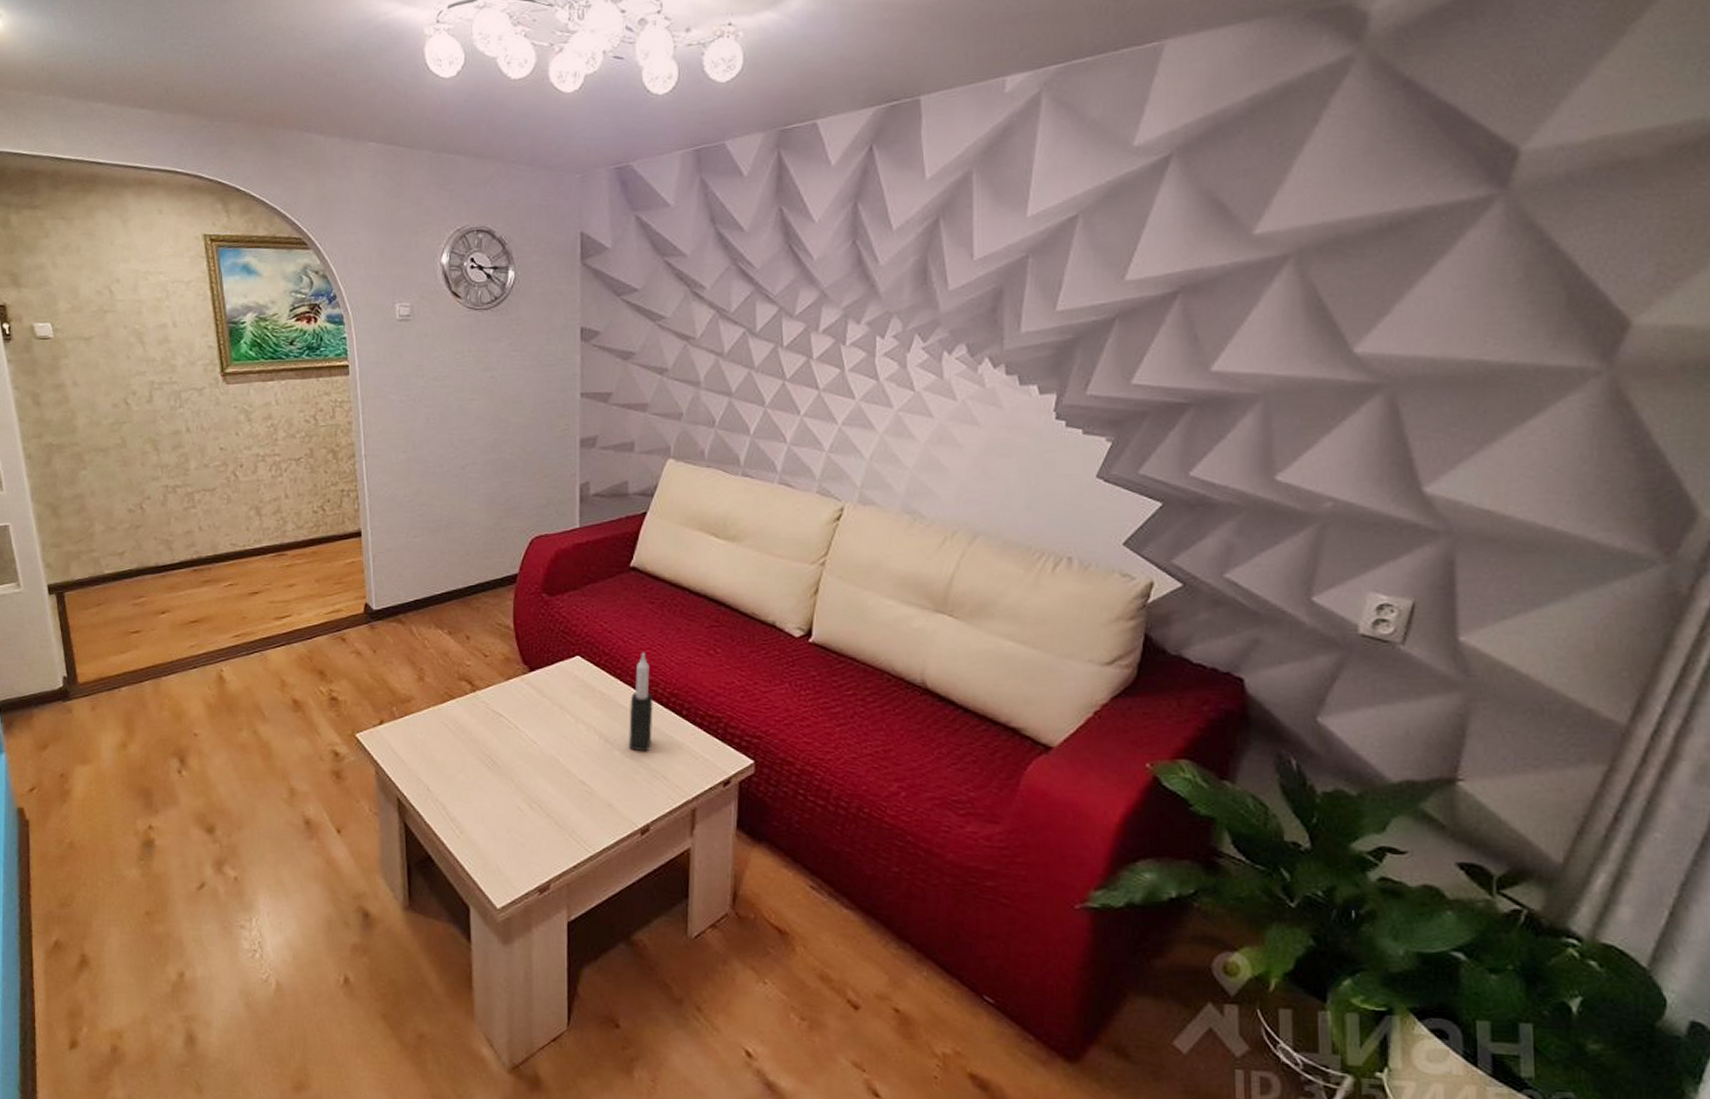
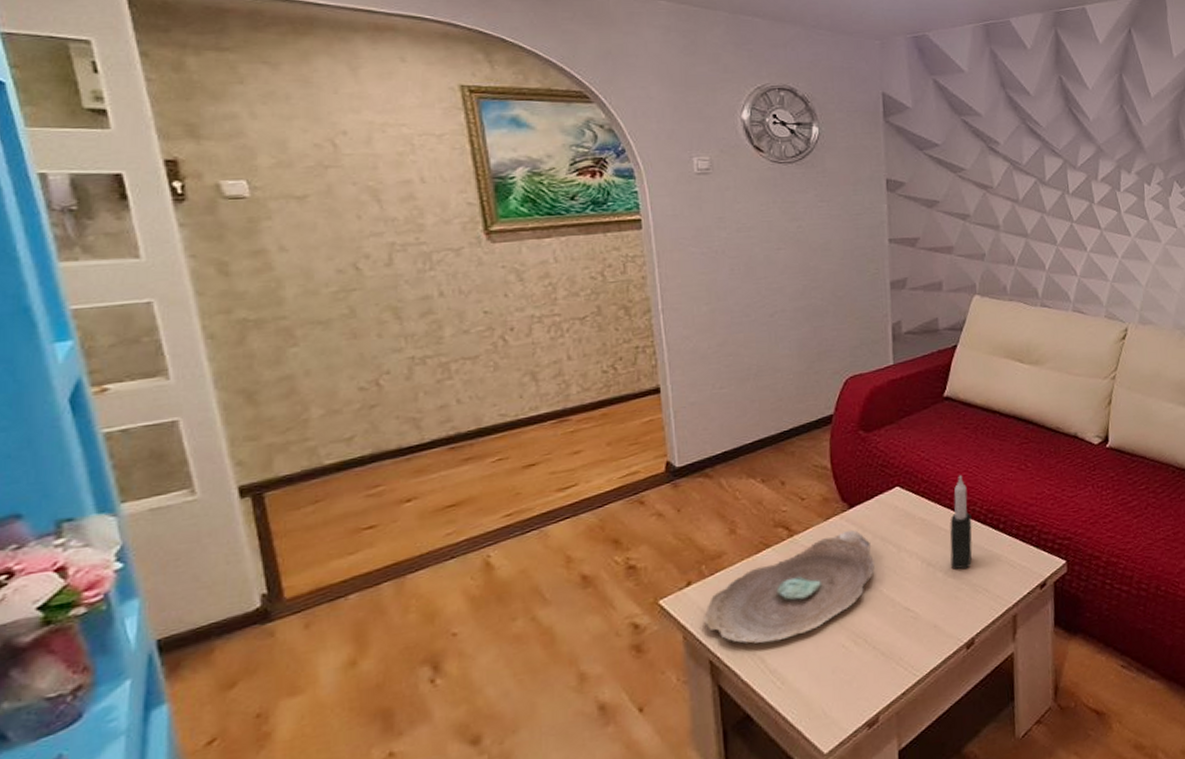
decorative bowl: none [394,694,552,791] -> present [704,530,875,644]

